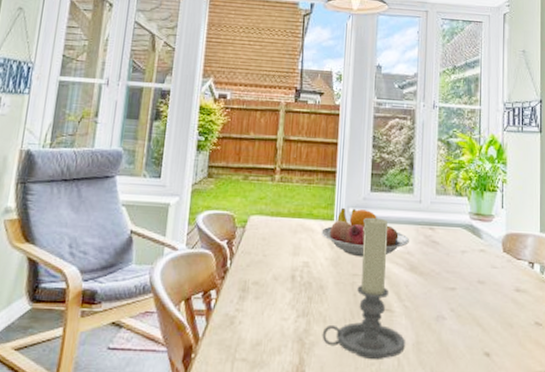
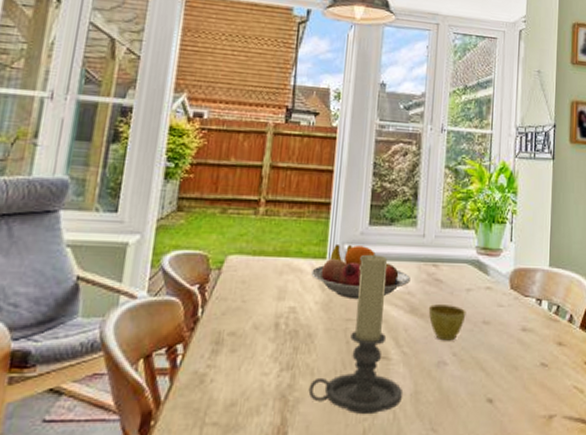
flower pot: none [426,264,462,298] -> present [428,304,466,341]

